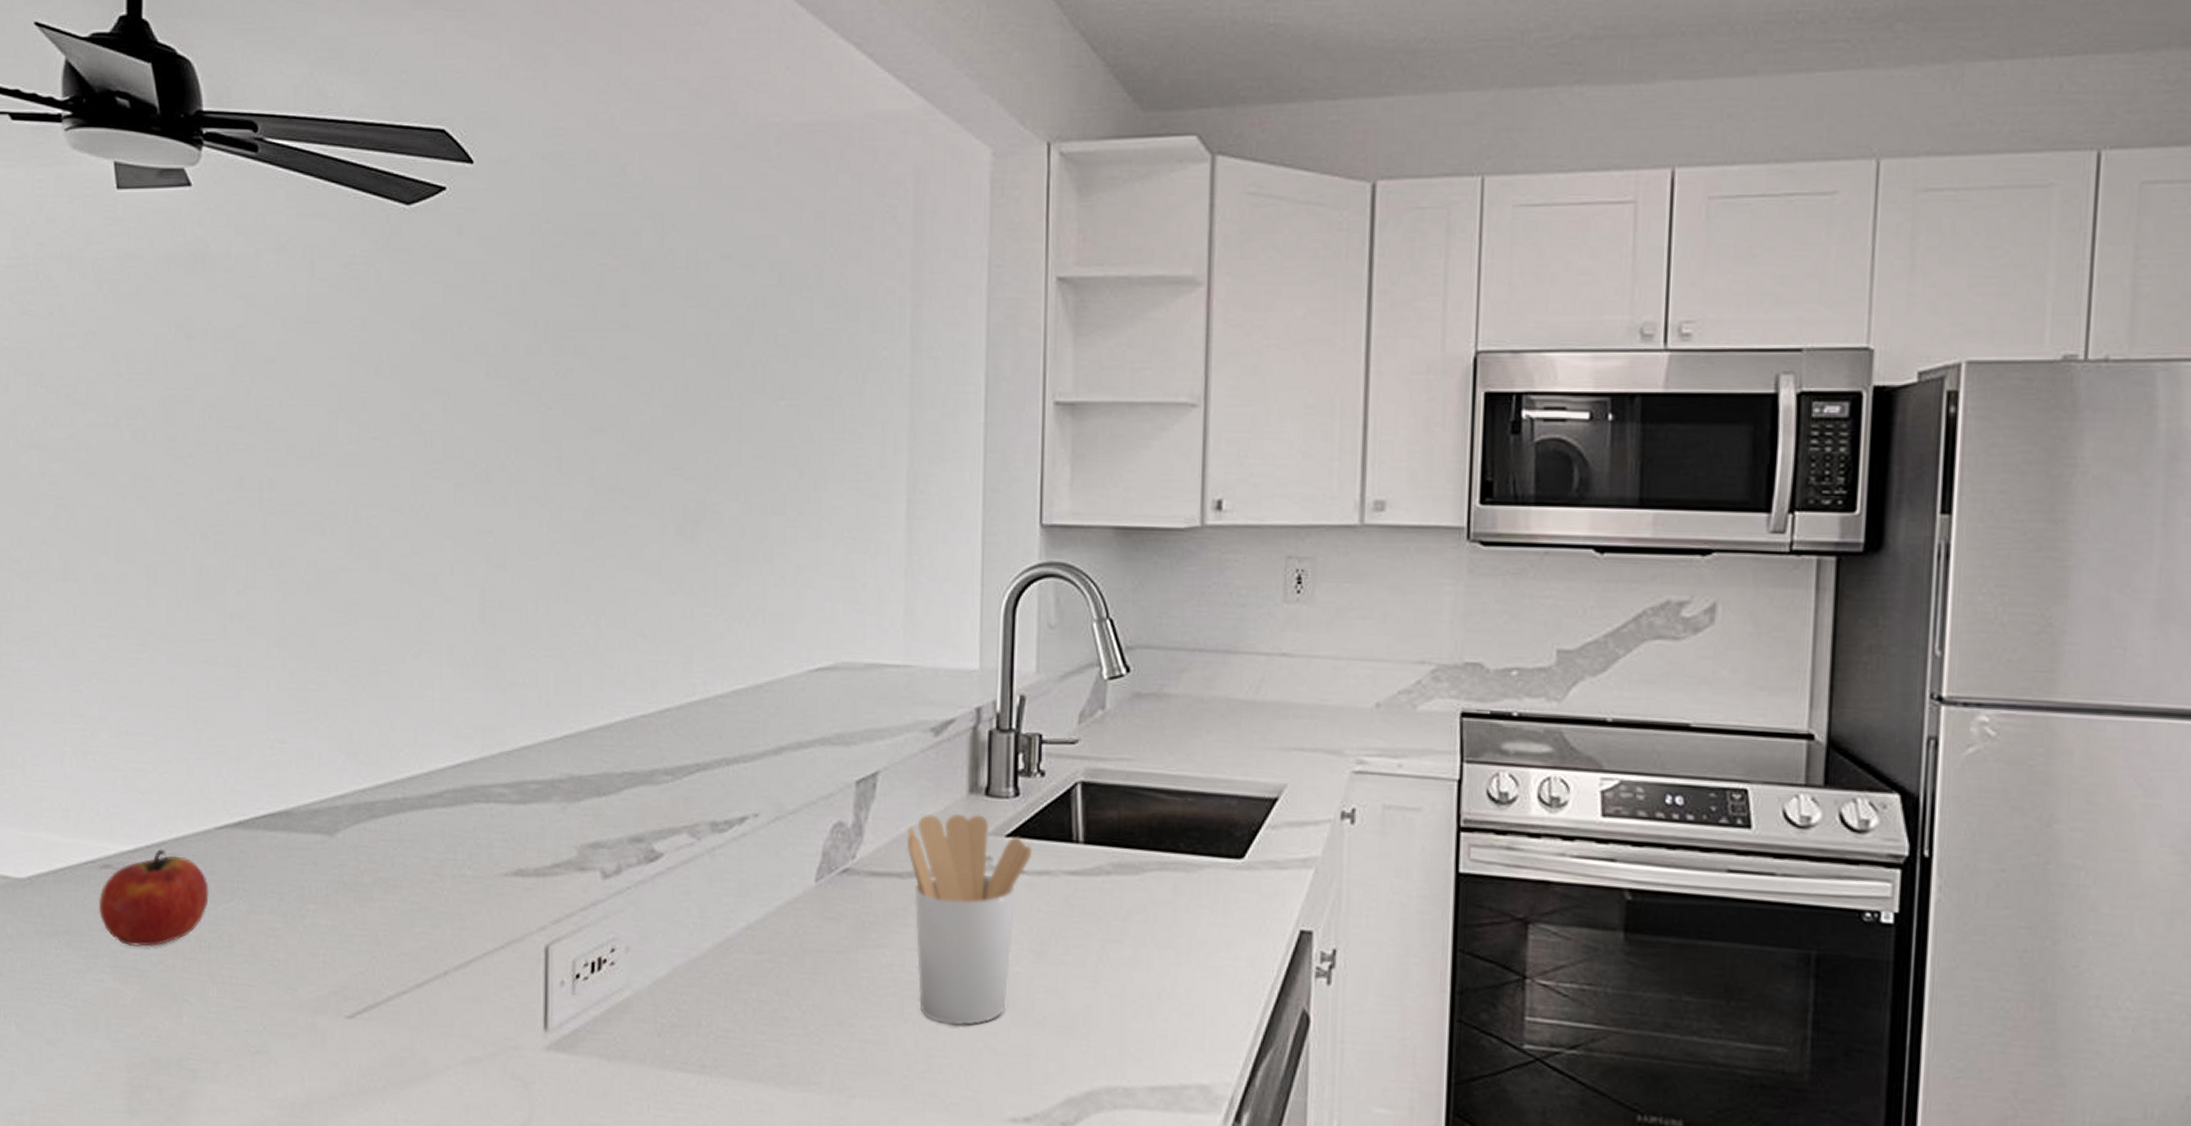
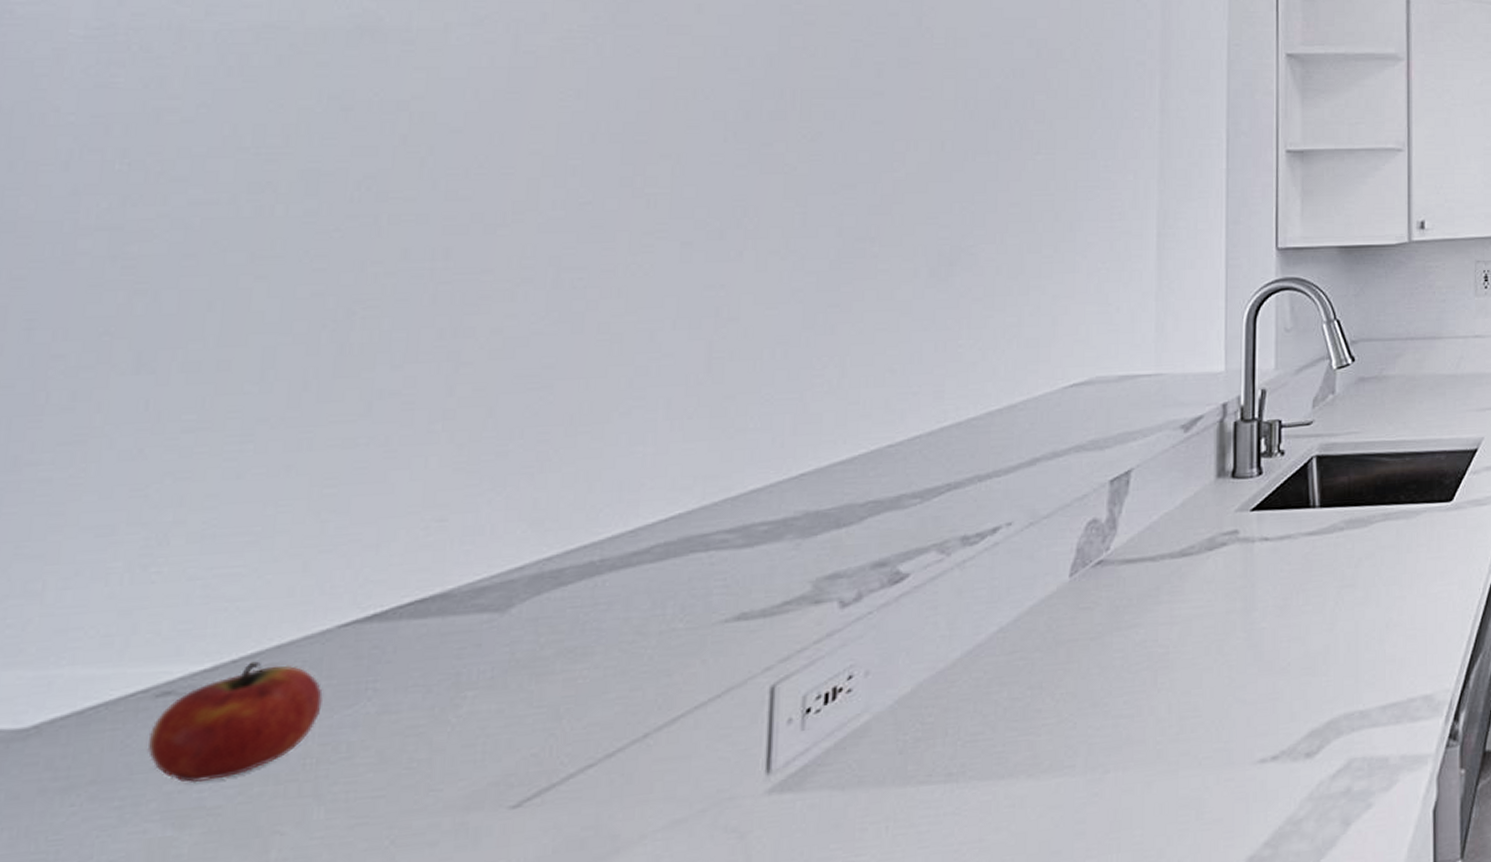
utensil holder: present [906,813,1033,1025] -> none [1159,495,1275,687]

